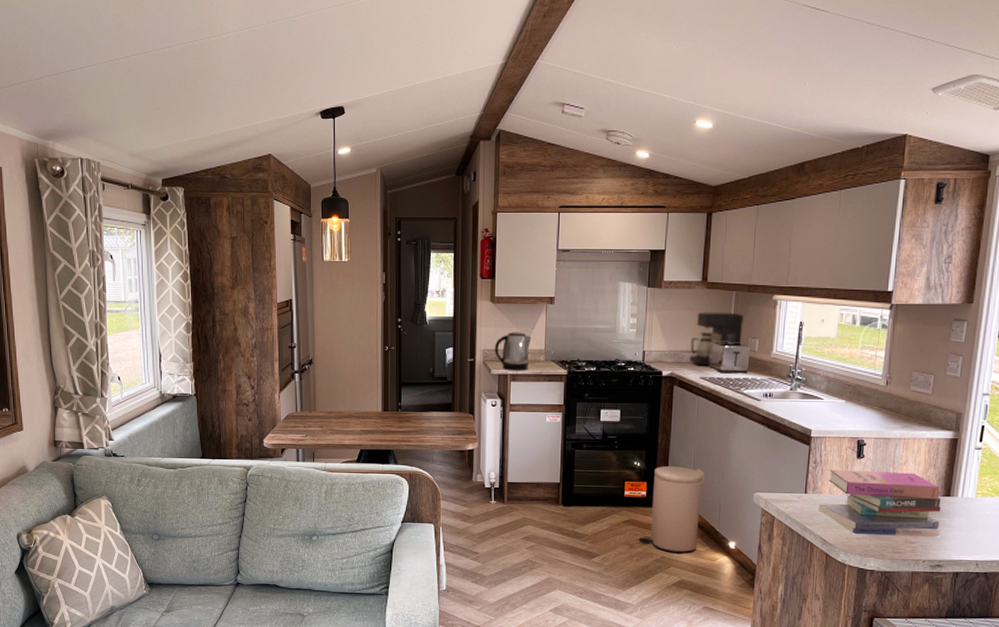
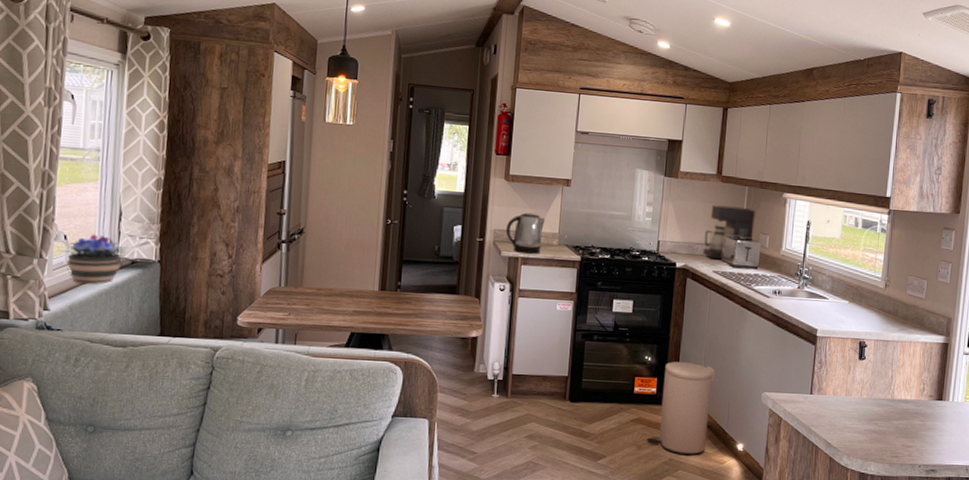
potted flower: none [119,374,170,417] -> present [63,234,129,284]
books: present [817,469,941,537] -> none [822,370,935,442]

